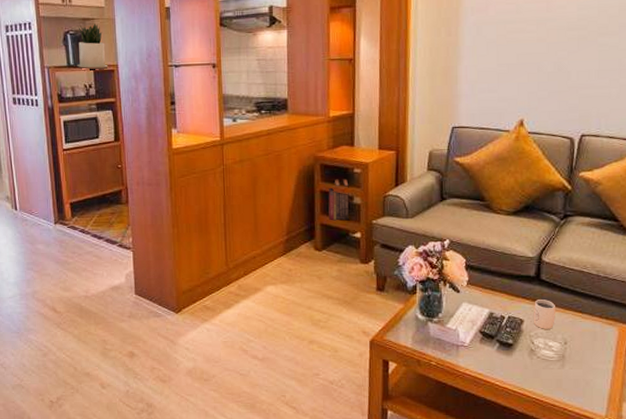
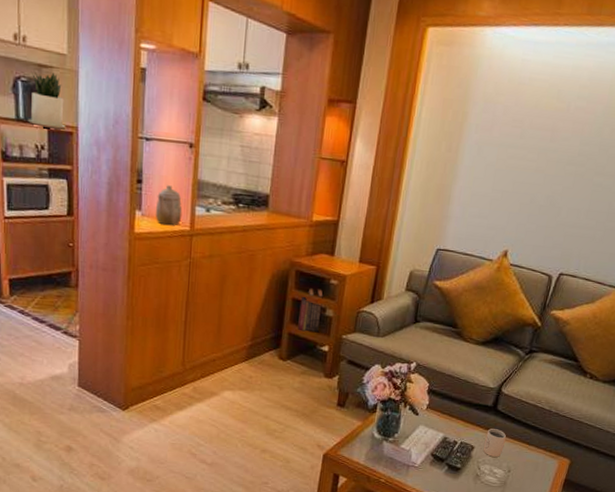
teapot: none [188,103,212,138] -> present [155,185,182,225]

